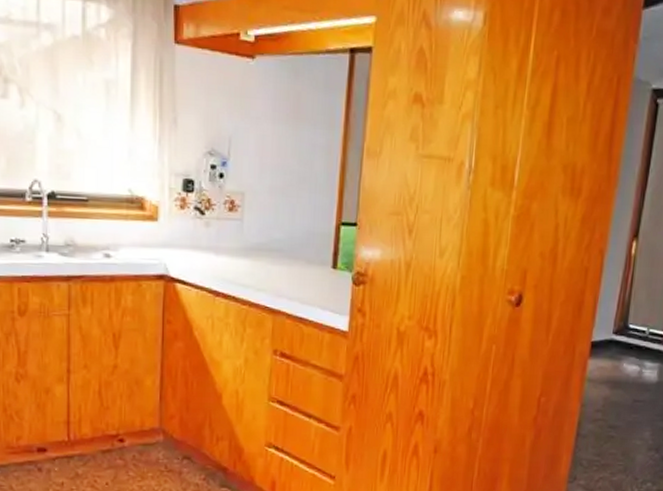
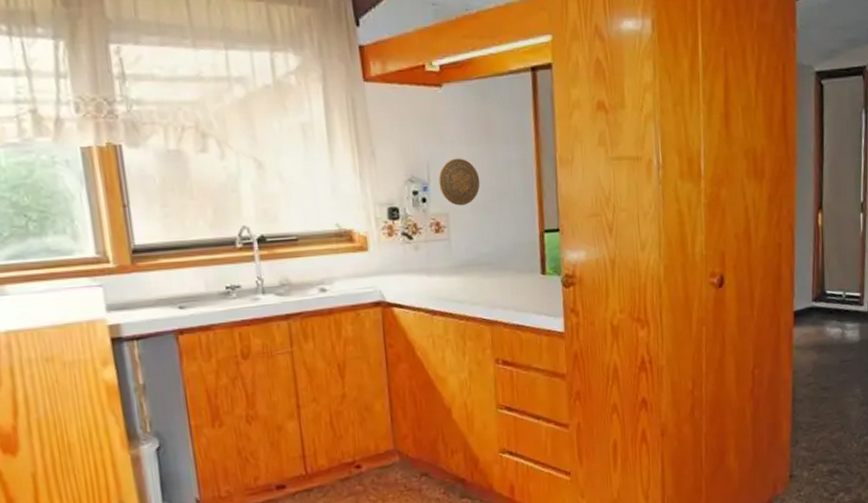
decorative plate: none [239,135,282,186] -> present [438,158,480,206]

